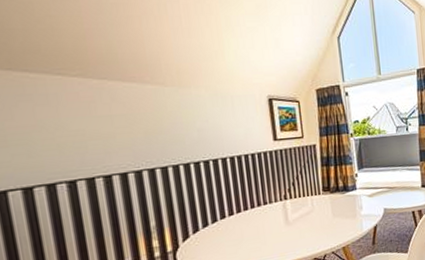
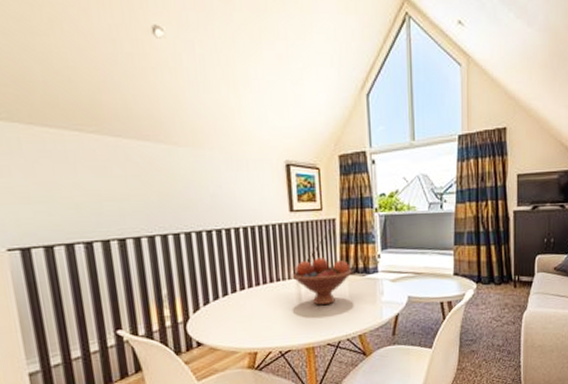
fruit bowl: none [278,180,334,224] -> present [292,257,352,306]

